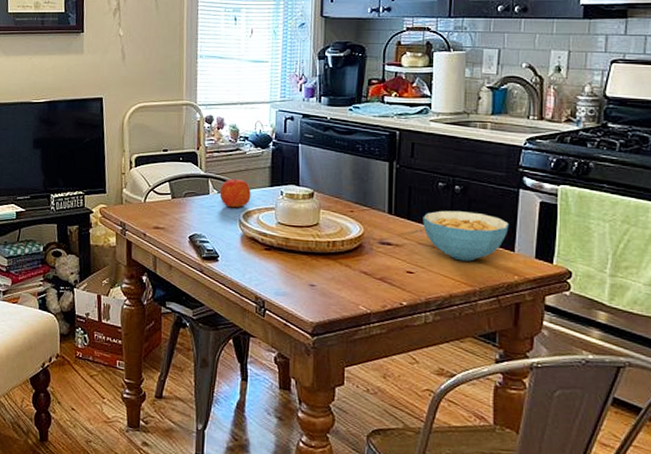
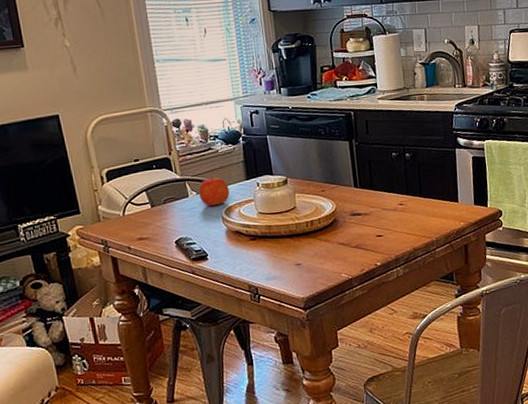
cereal bowl: present [423,210,509,261] -> none [383,174,452,218]

